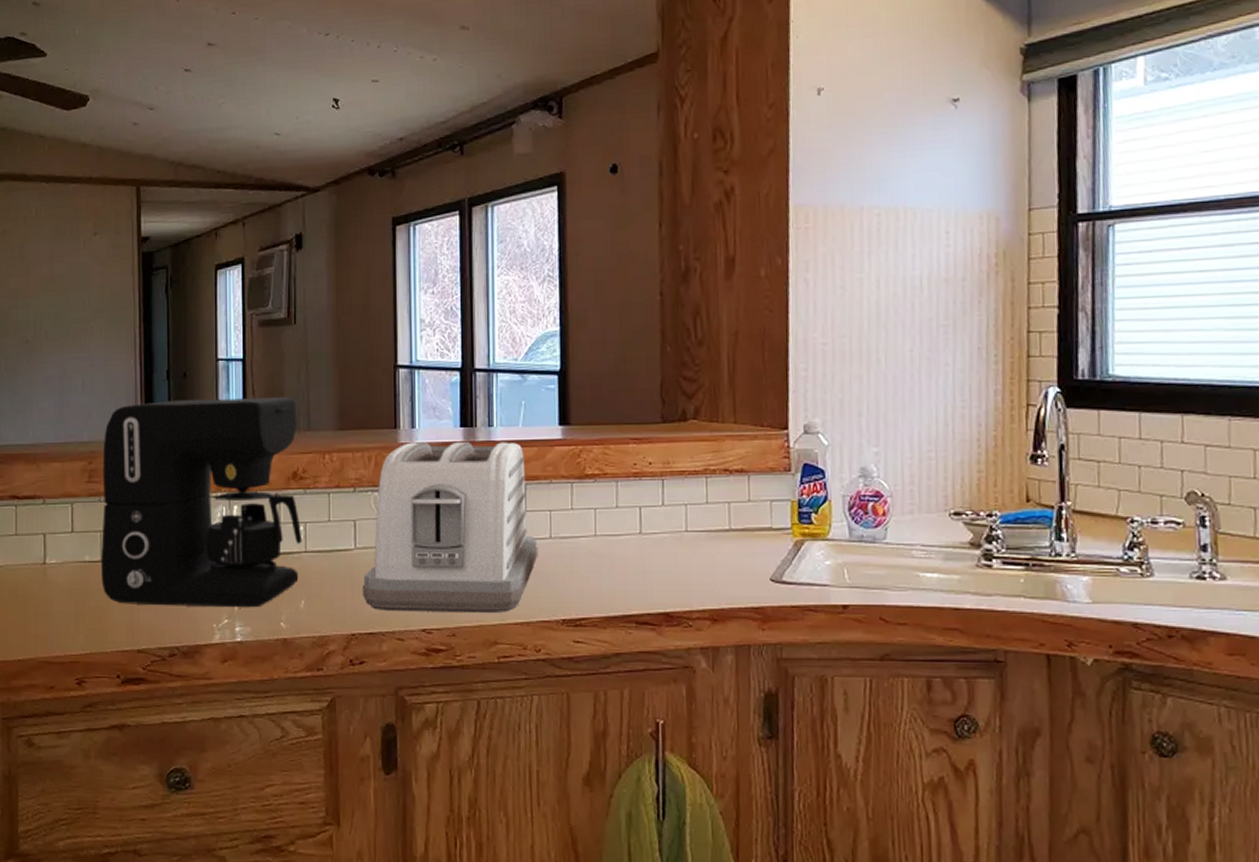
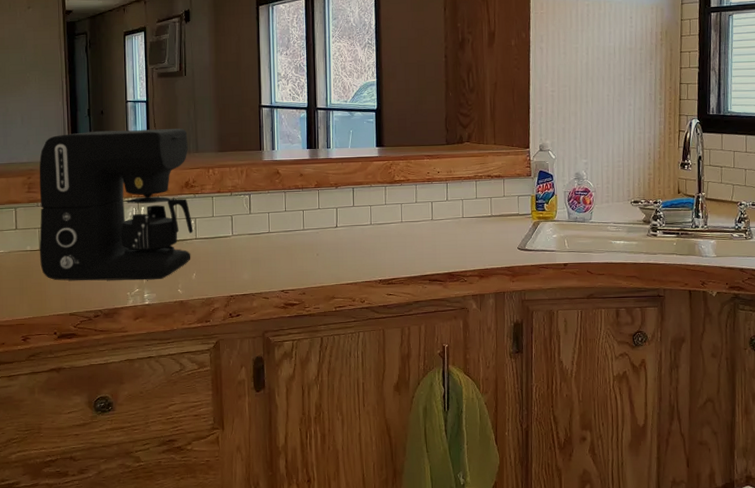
toaster: present [363,441,538,614] -> none [238,158,363,279]

